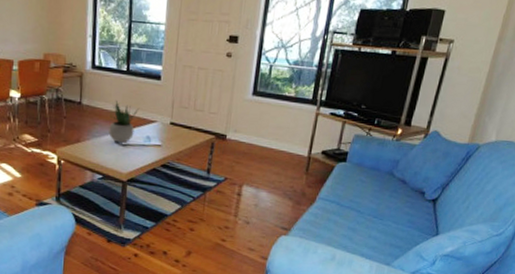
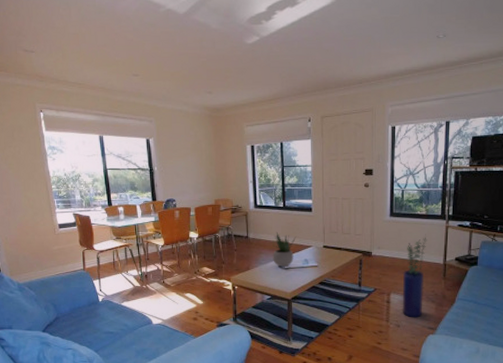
vase: none [254,123,293,215] -> present [402,237,427,318]

